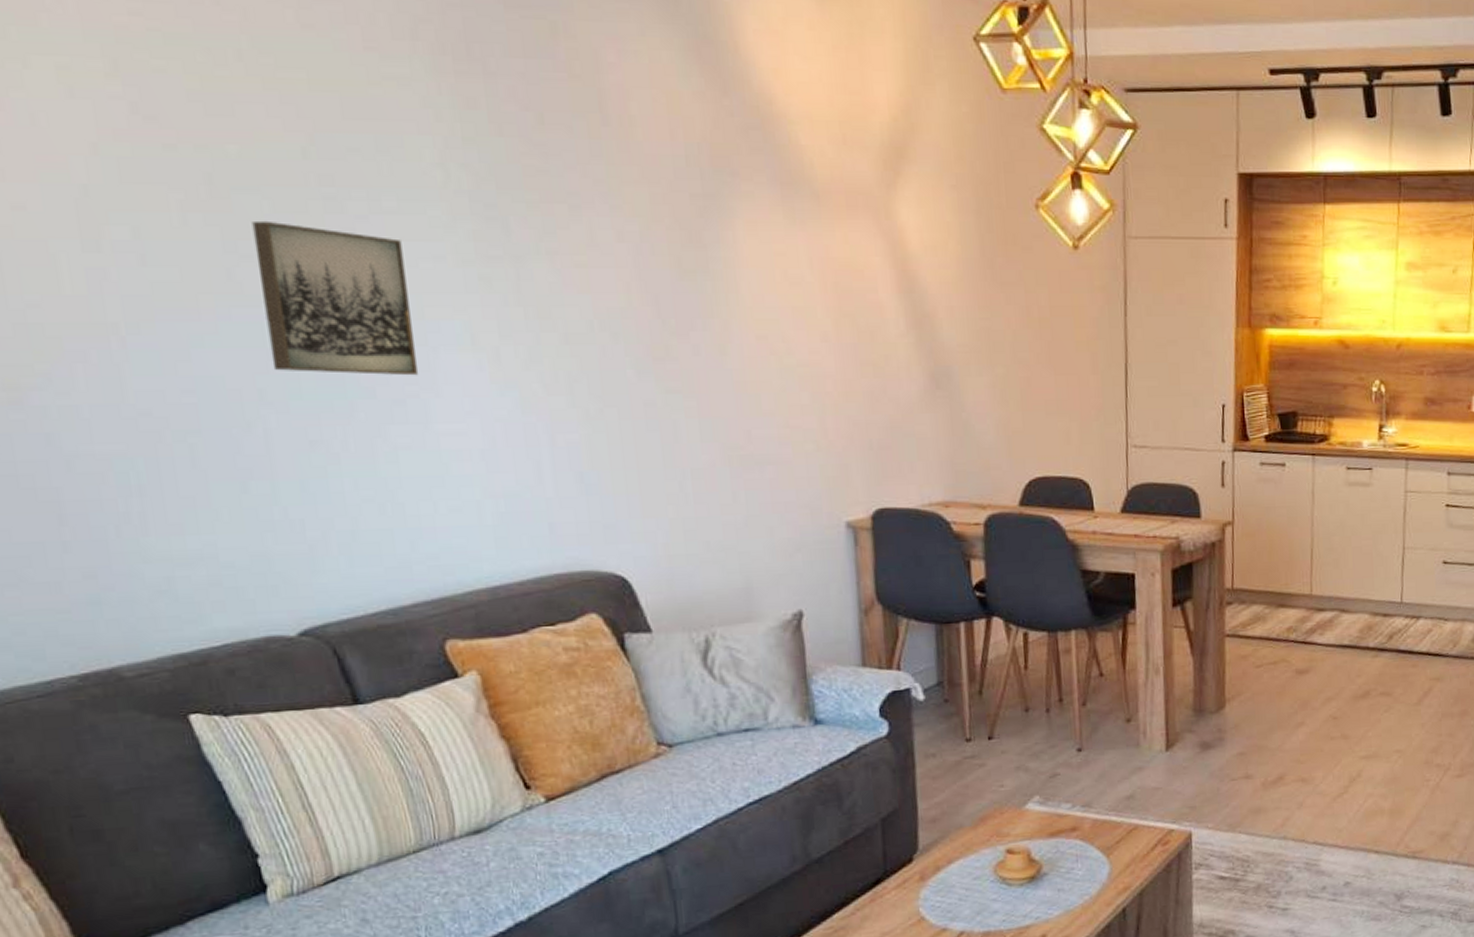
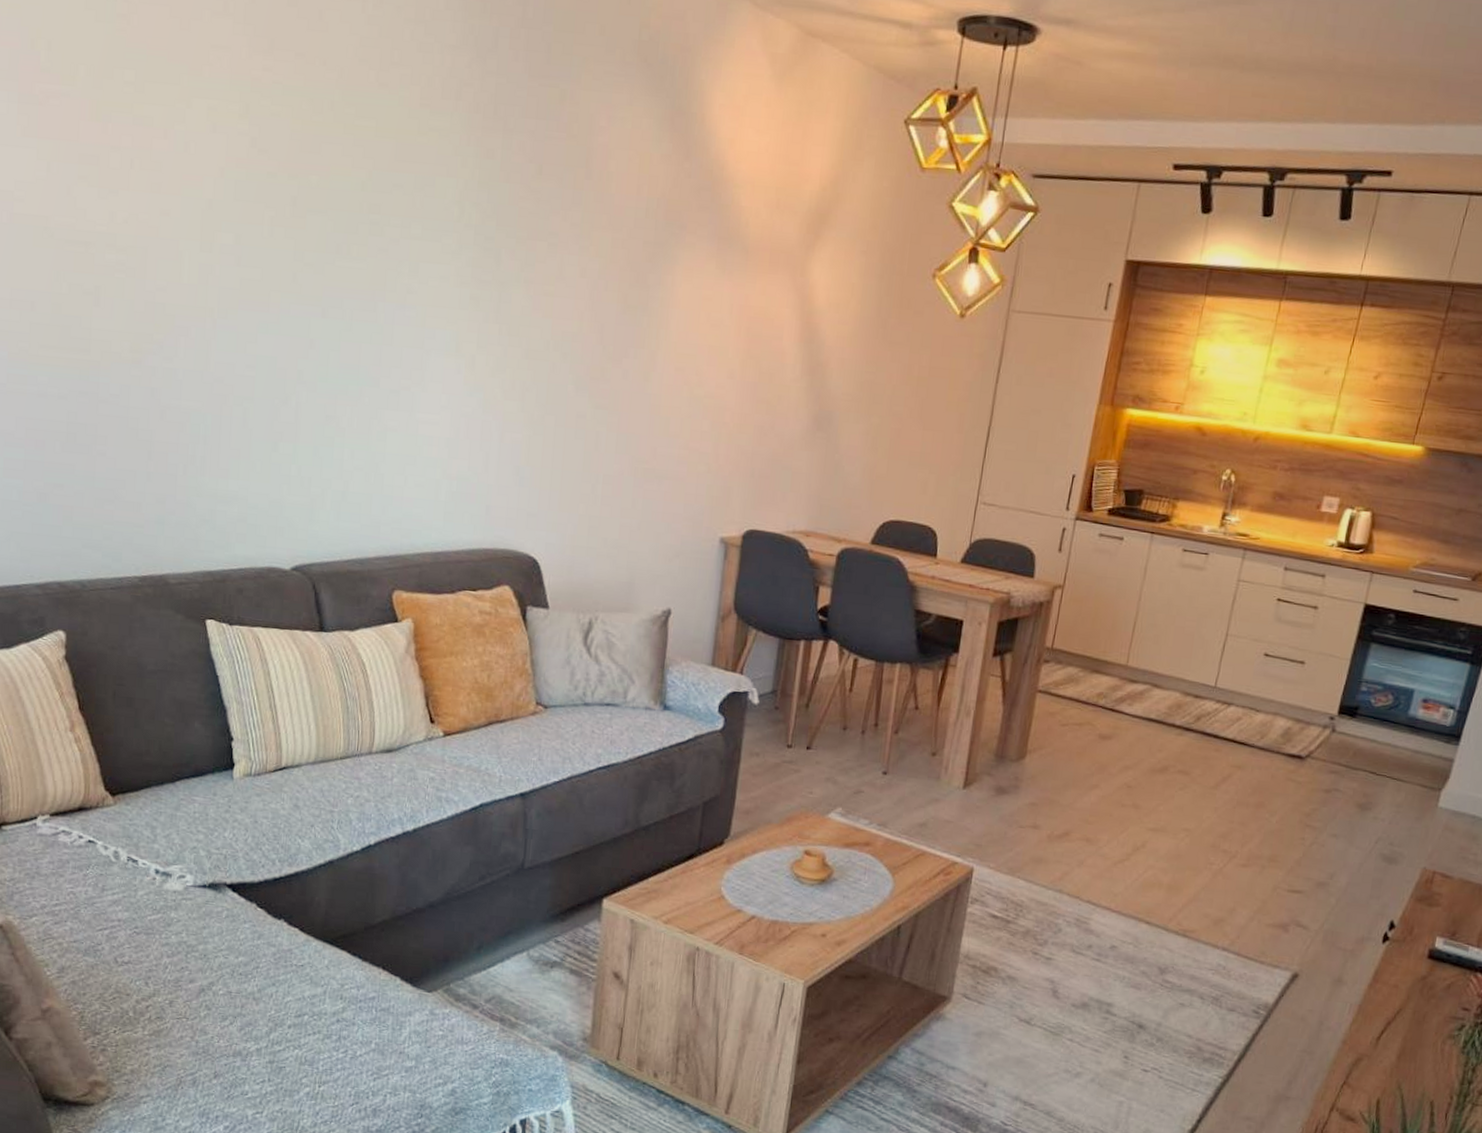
wall art: present [251,220,419,376] -> none [311,237,419,373]

